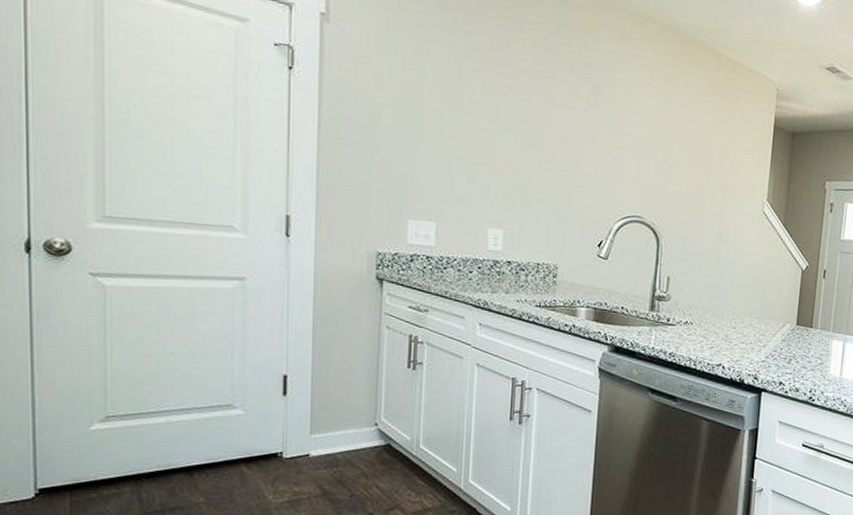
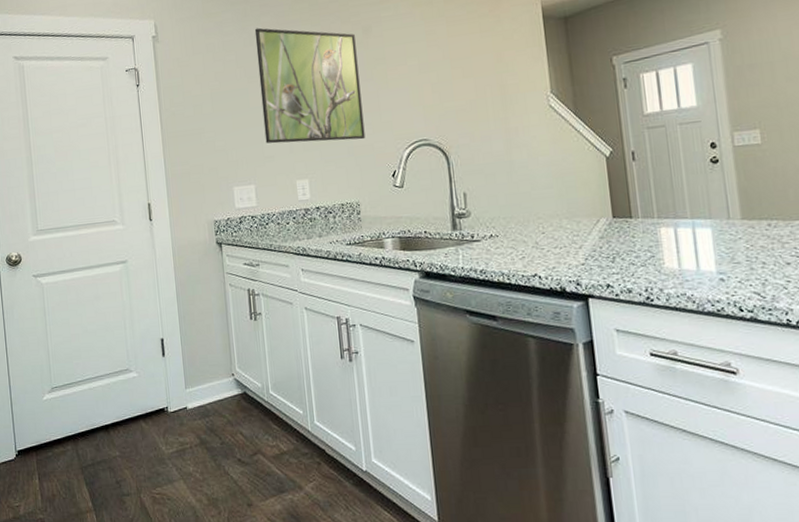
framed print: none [457,45,583,202] -> present [254,27,365,144]

